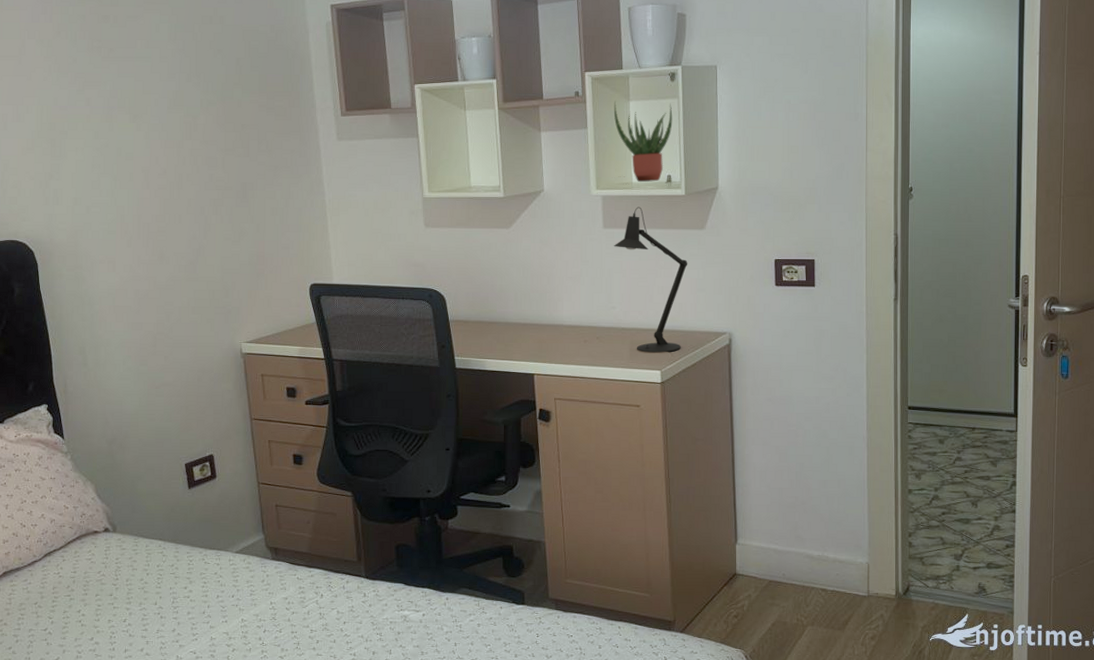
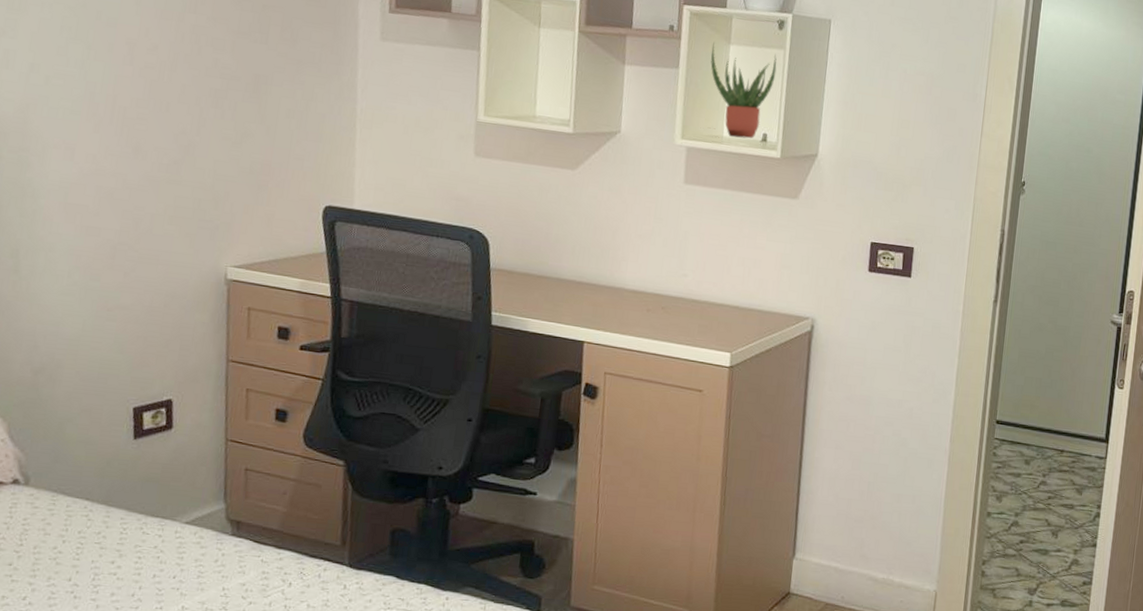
desk lamp: present [613,207,688,353] -> none [693,164,775,333]

